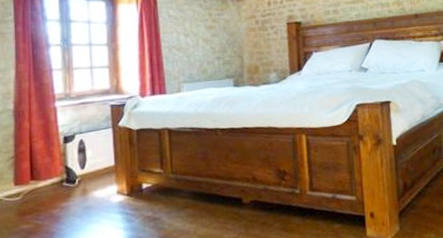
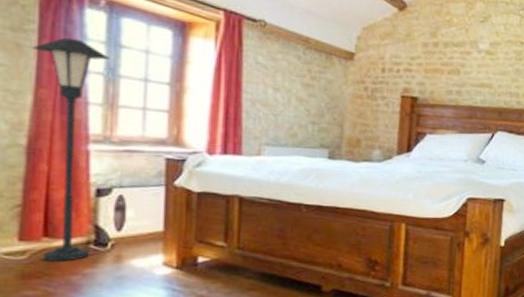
floor lamp: none [11,21,64,200] -> present [32,37,110,261]

